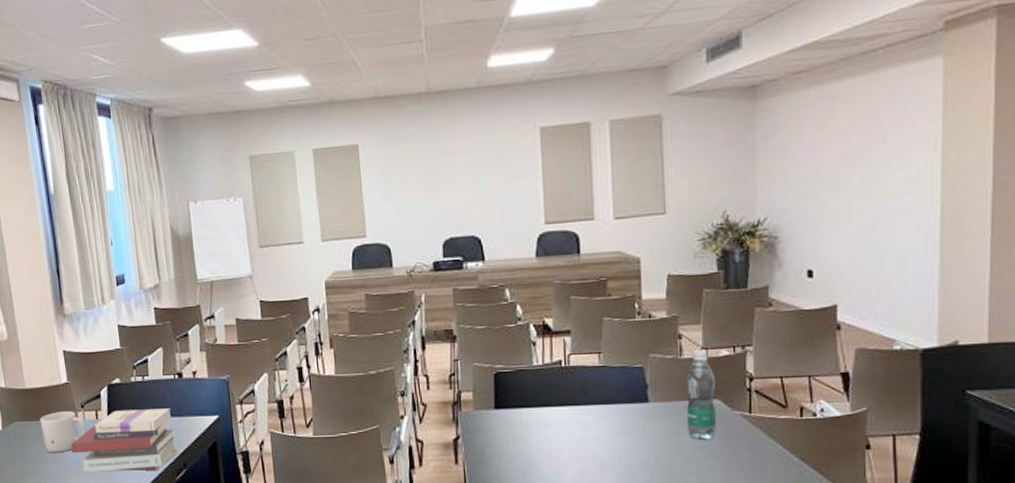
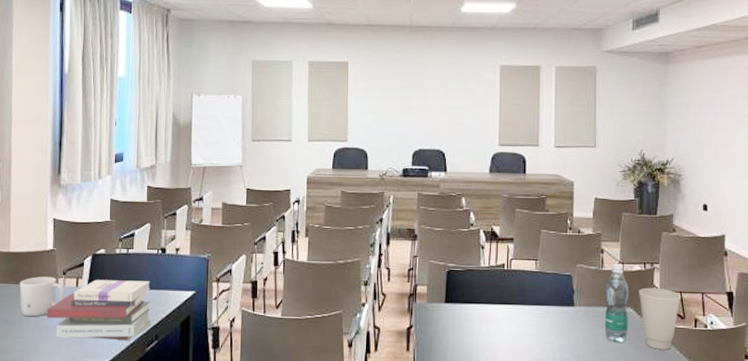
cup: none [728,374,781,445] -> present [639,287,681,350]

